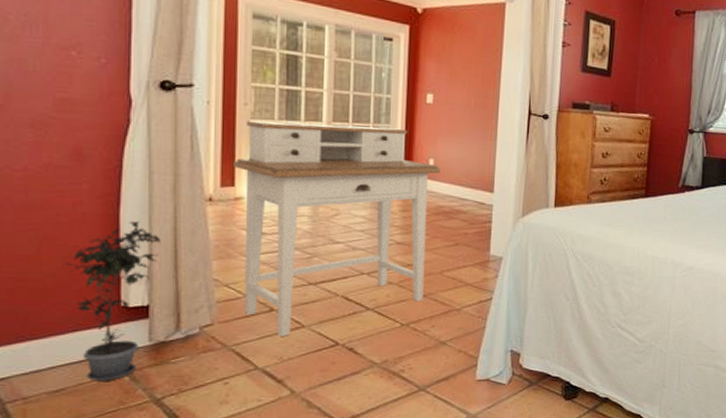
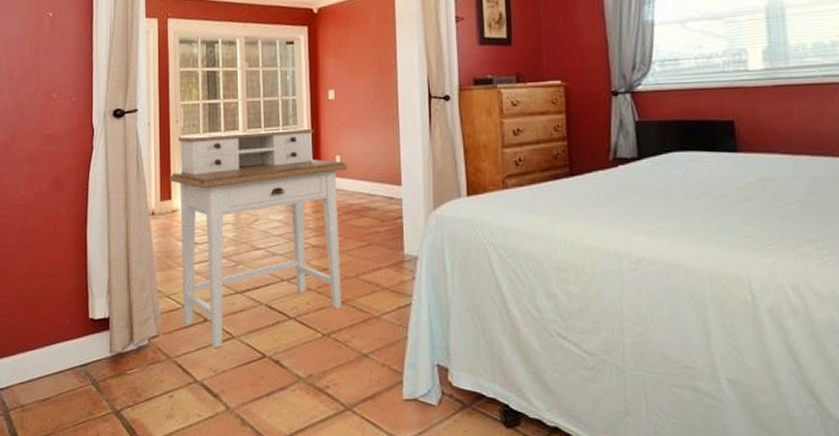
potted plant: present [62,221,161,381] -> none [48,238,117,392]

